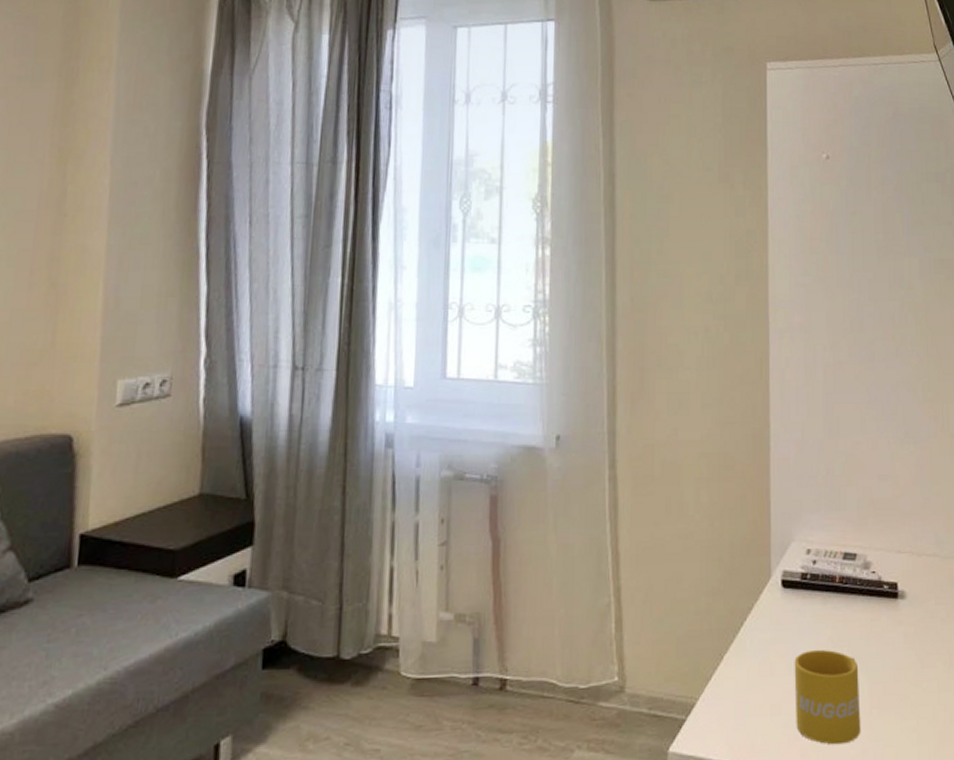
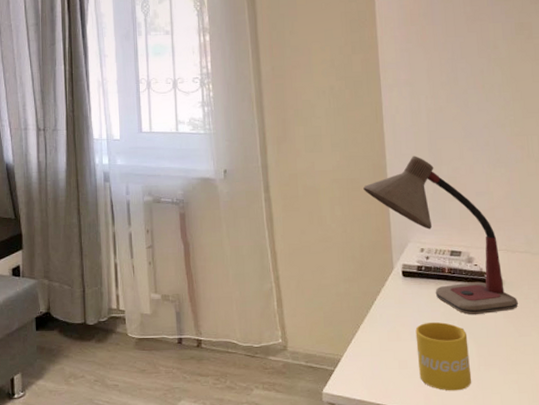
desk lamp: none [739,424,923,640] -> present [363,156,519,315]

